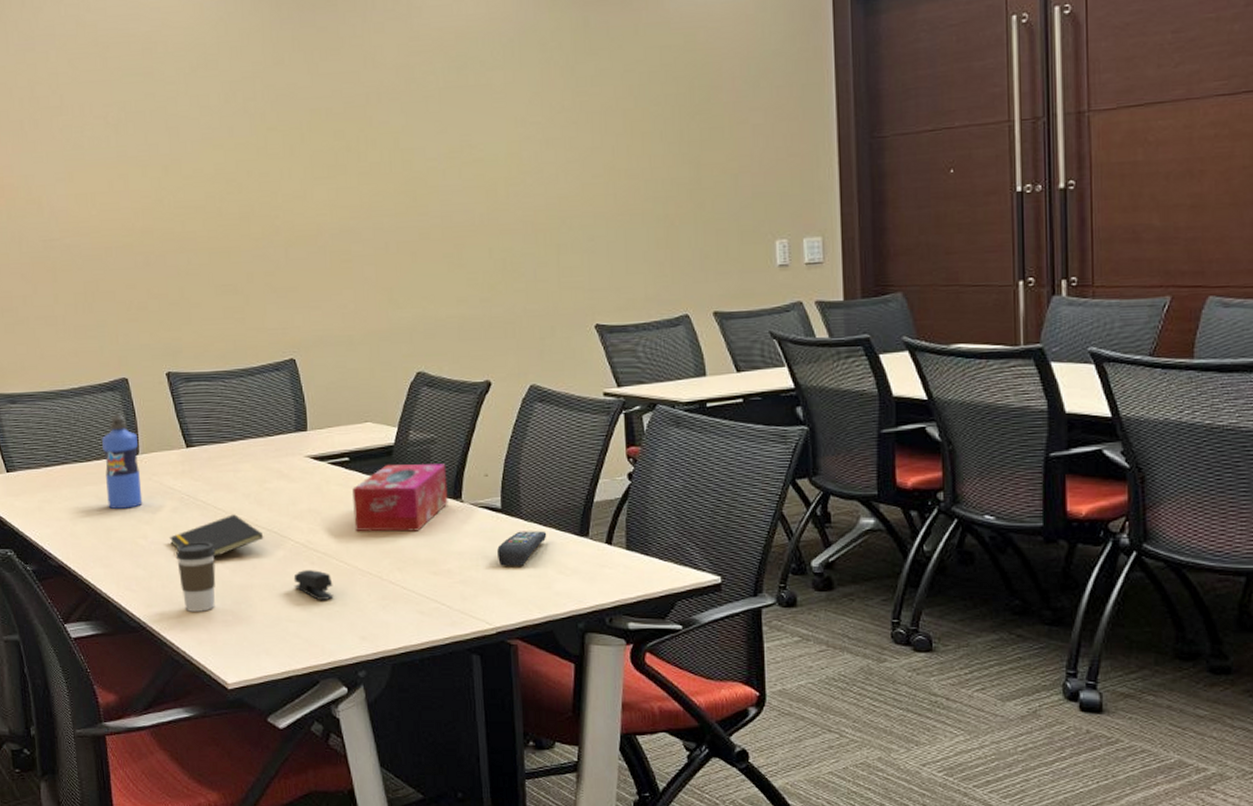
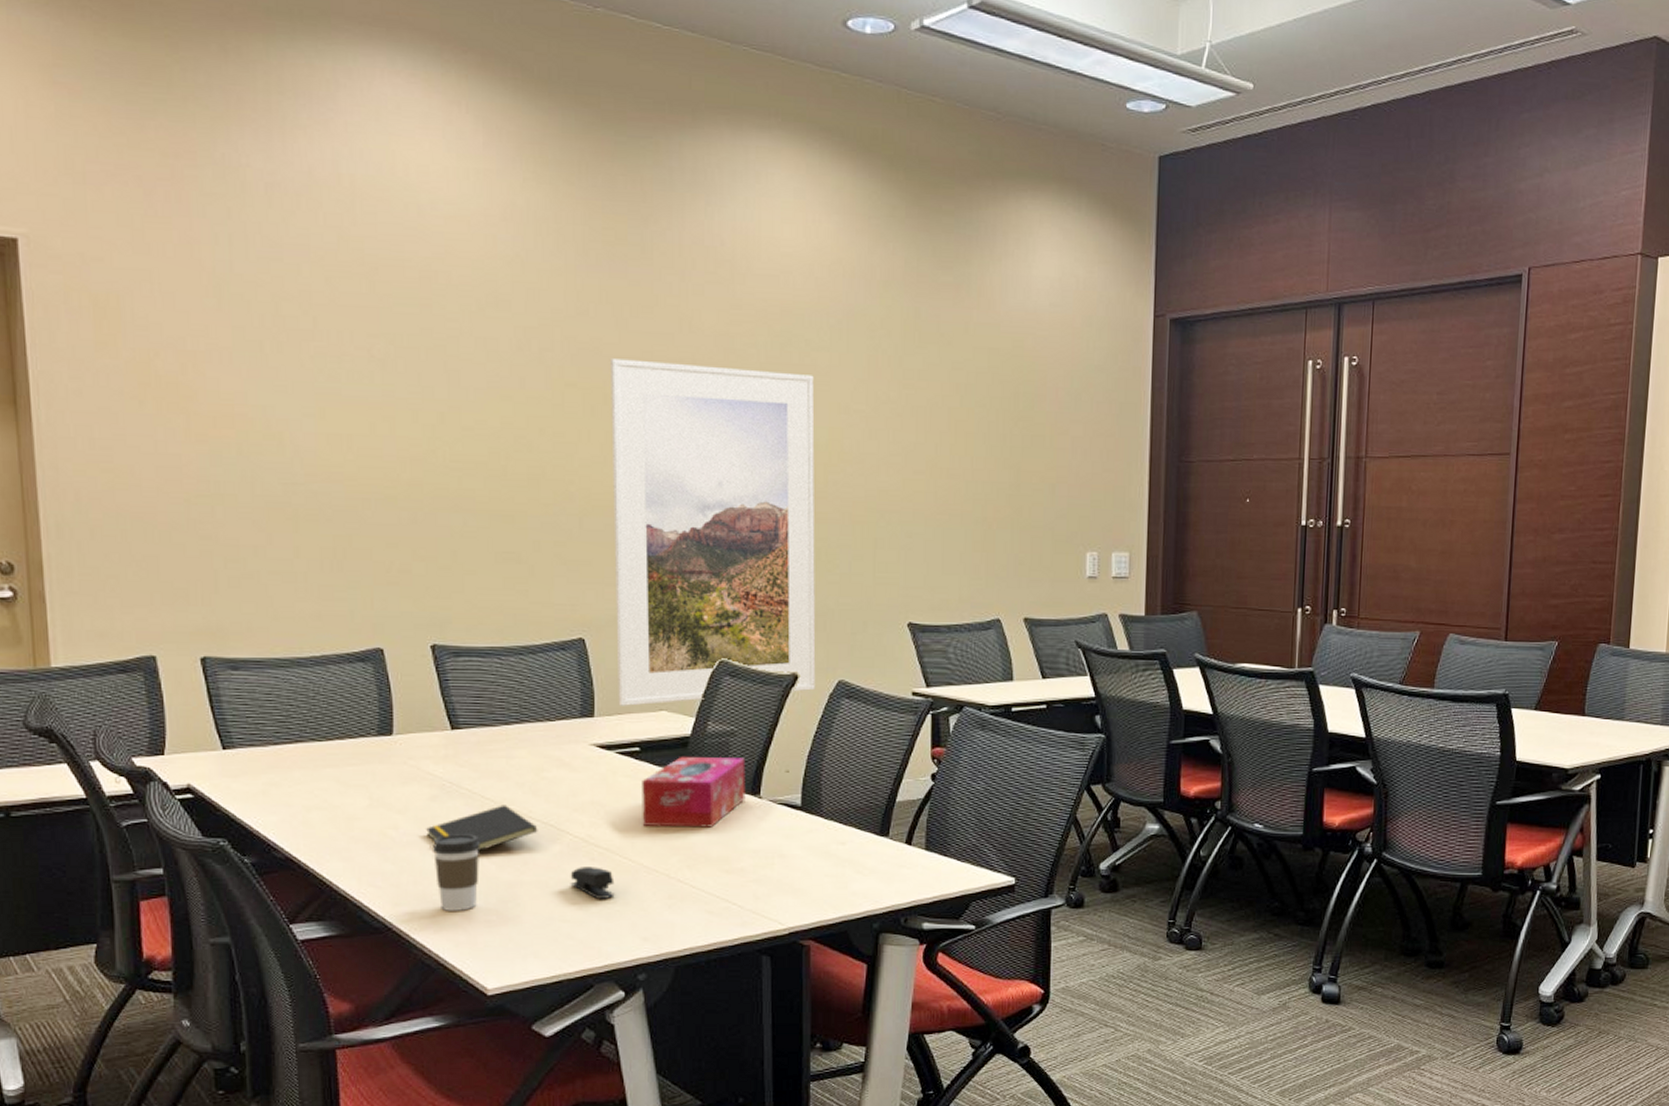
water bottle: present [102,414,143,509] -> none [348,689,395,795]
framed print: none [305,94,509,419] -> present [611,358,816,706]
remote control: present [497,531,547,566] -> none [795,829,847,865]

